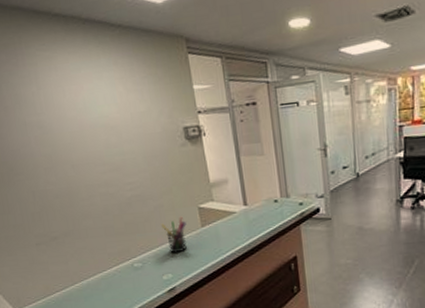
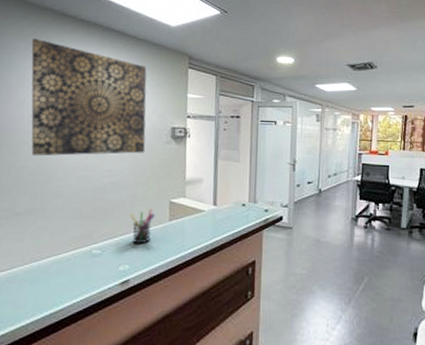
wall art: none [11,46,162,179] -> present [31,38,147,156]

